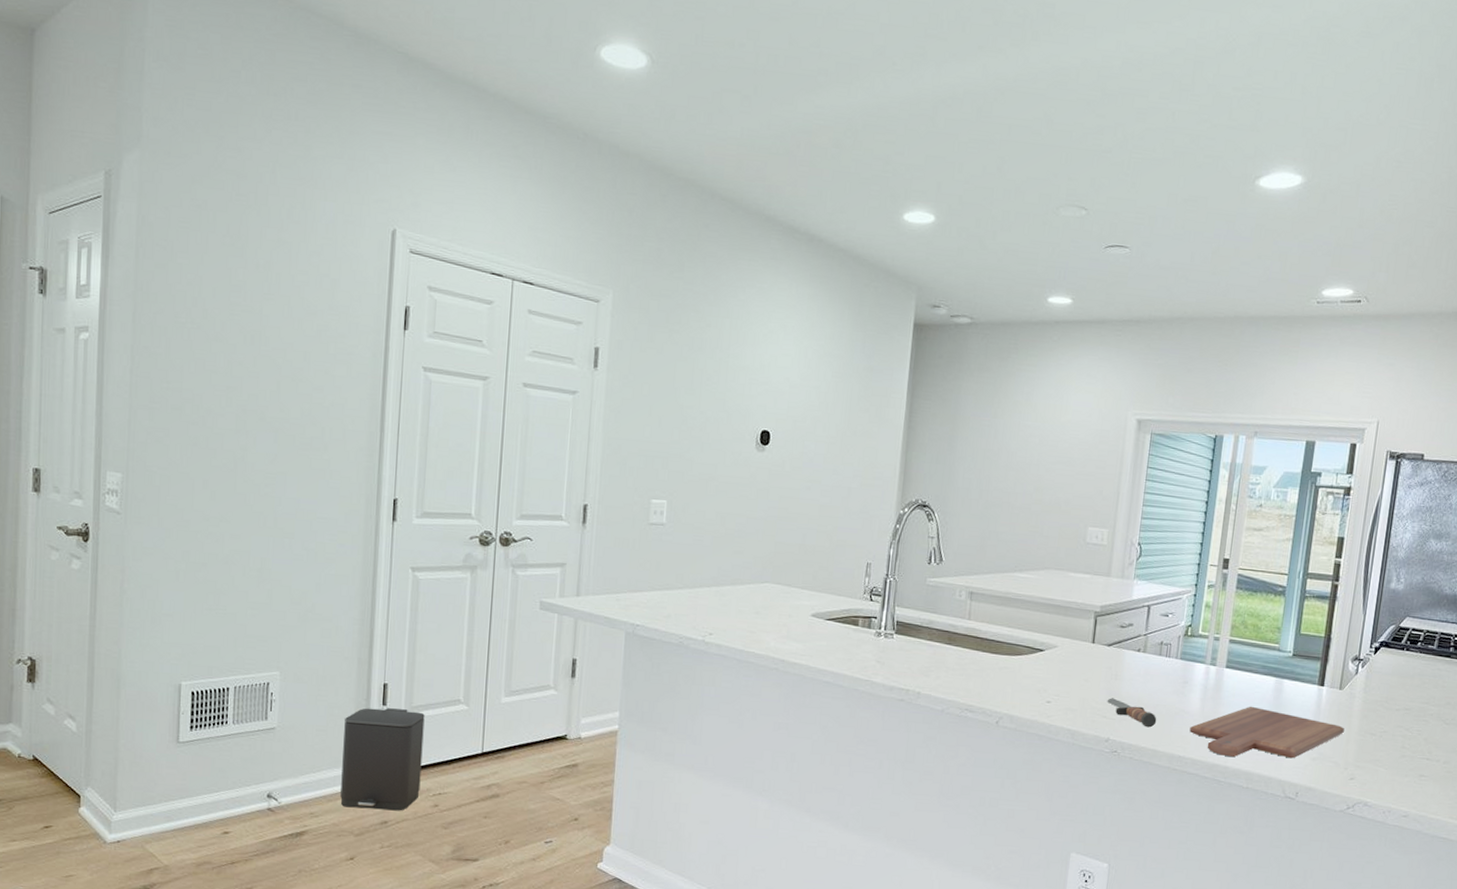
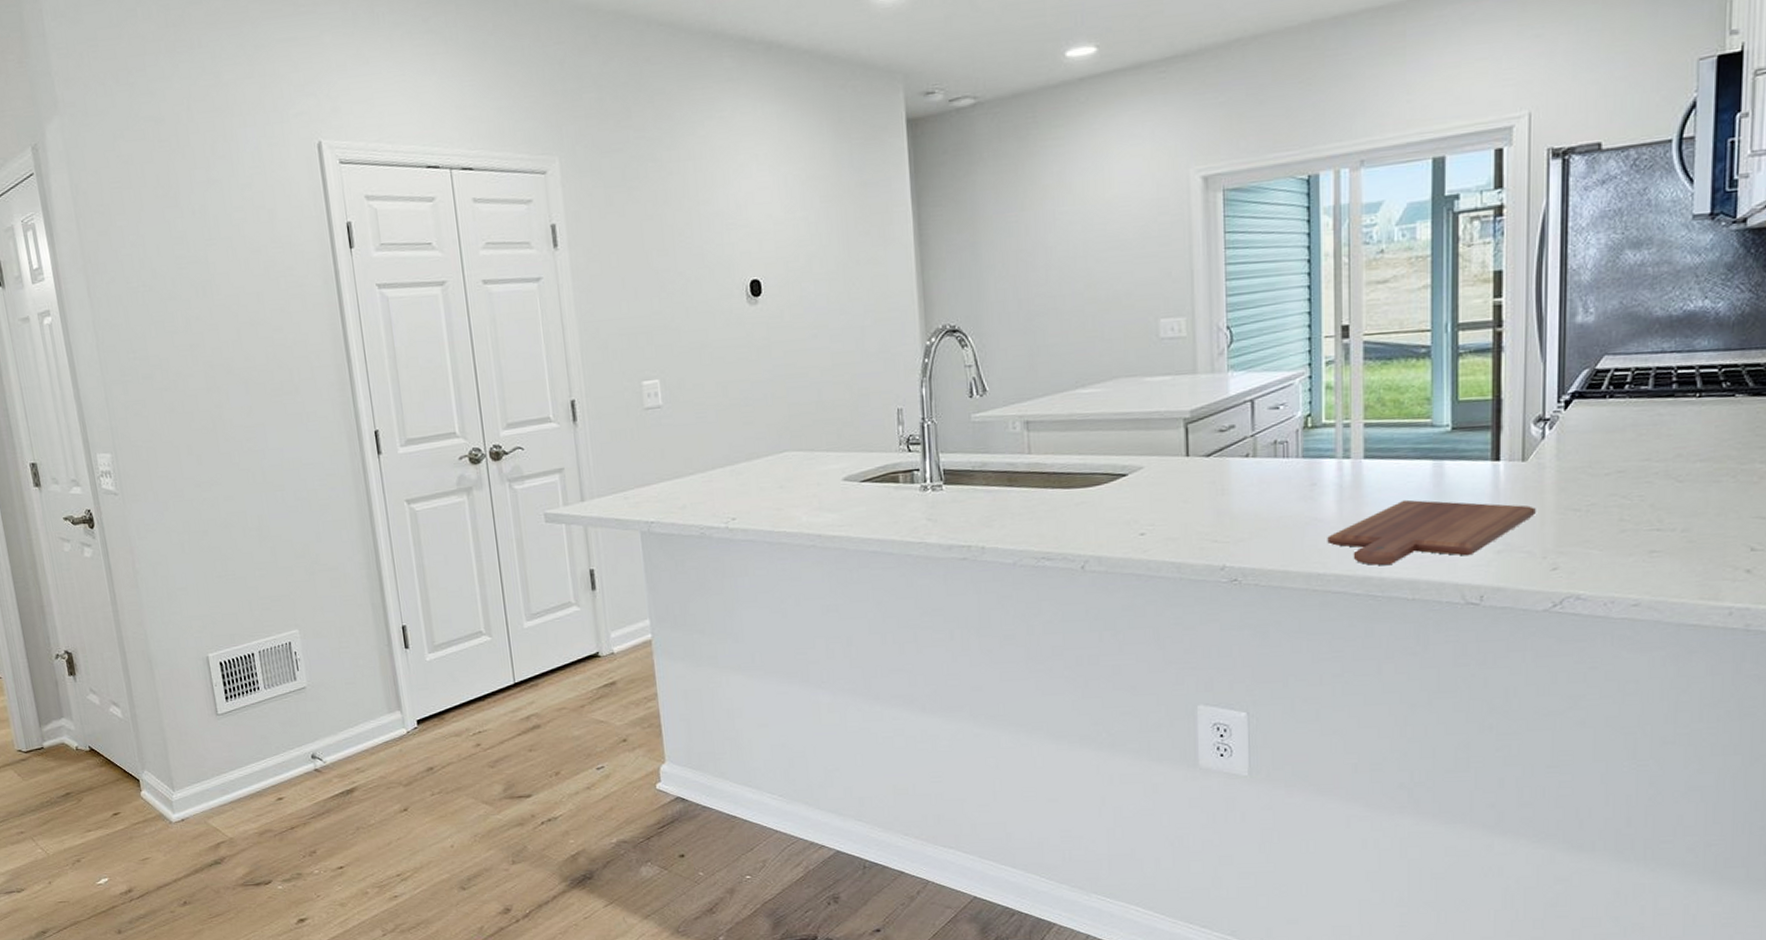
pedal bin: present [340,708,425,811] -> none [371,649,459,758]
knife: present [1107,698,1157,728] -> none [1215,517,1283,546]

